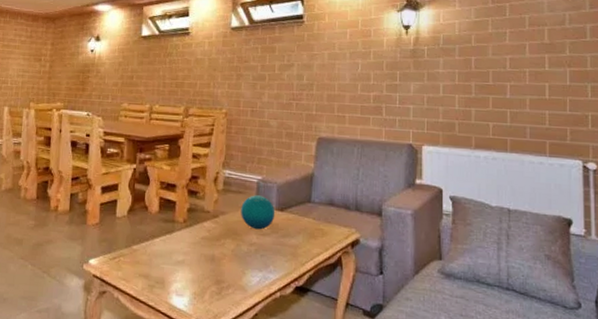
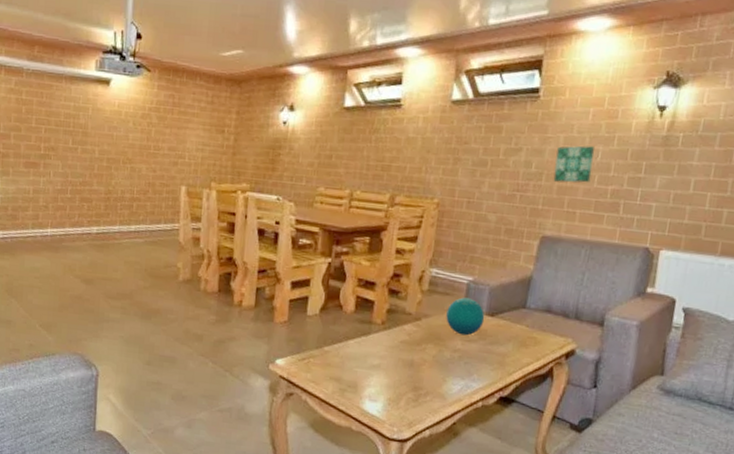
wall art: none [323,60,355,91] -> present [553,145,595,183]

